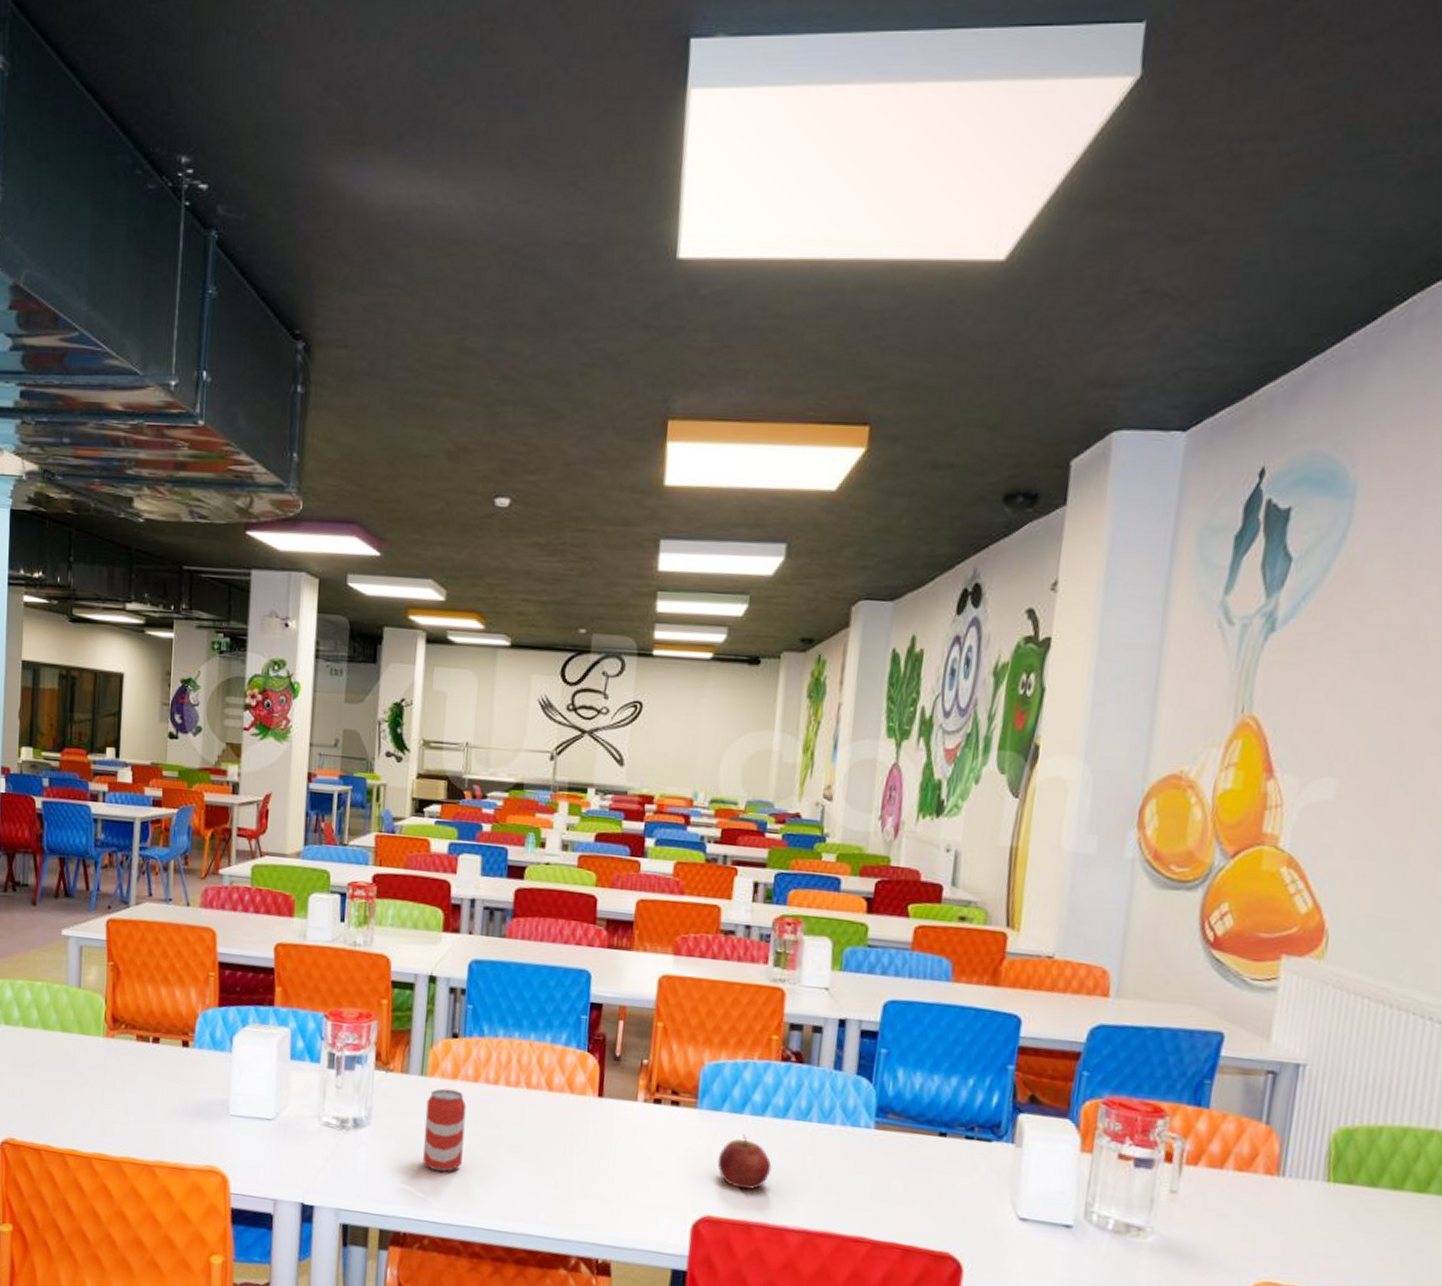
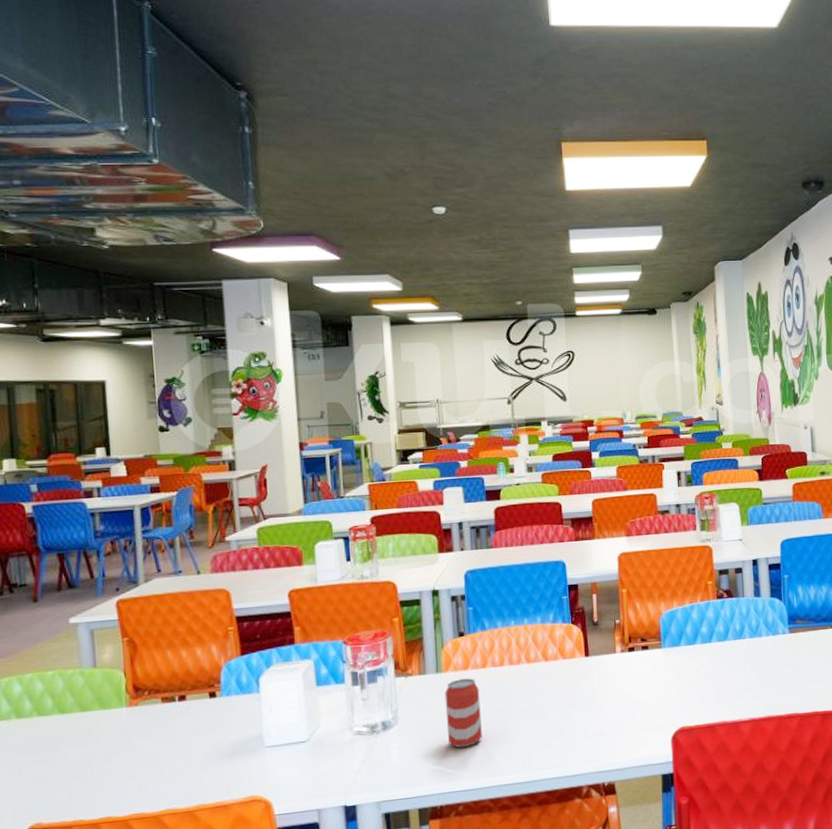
apple: present [717,1134,772,1190] -> none [683,659,723,701]

